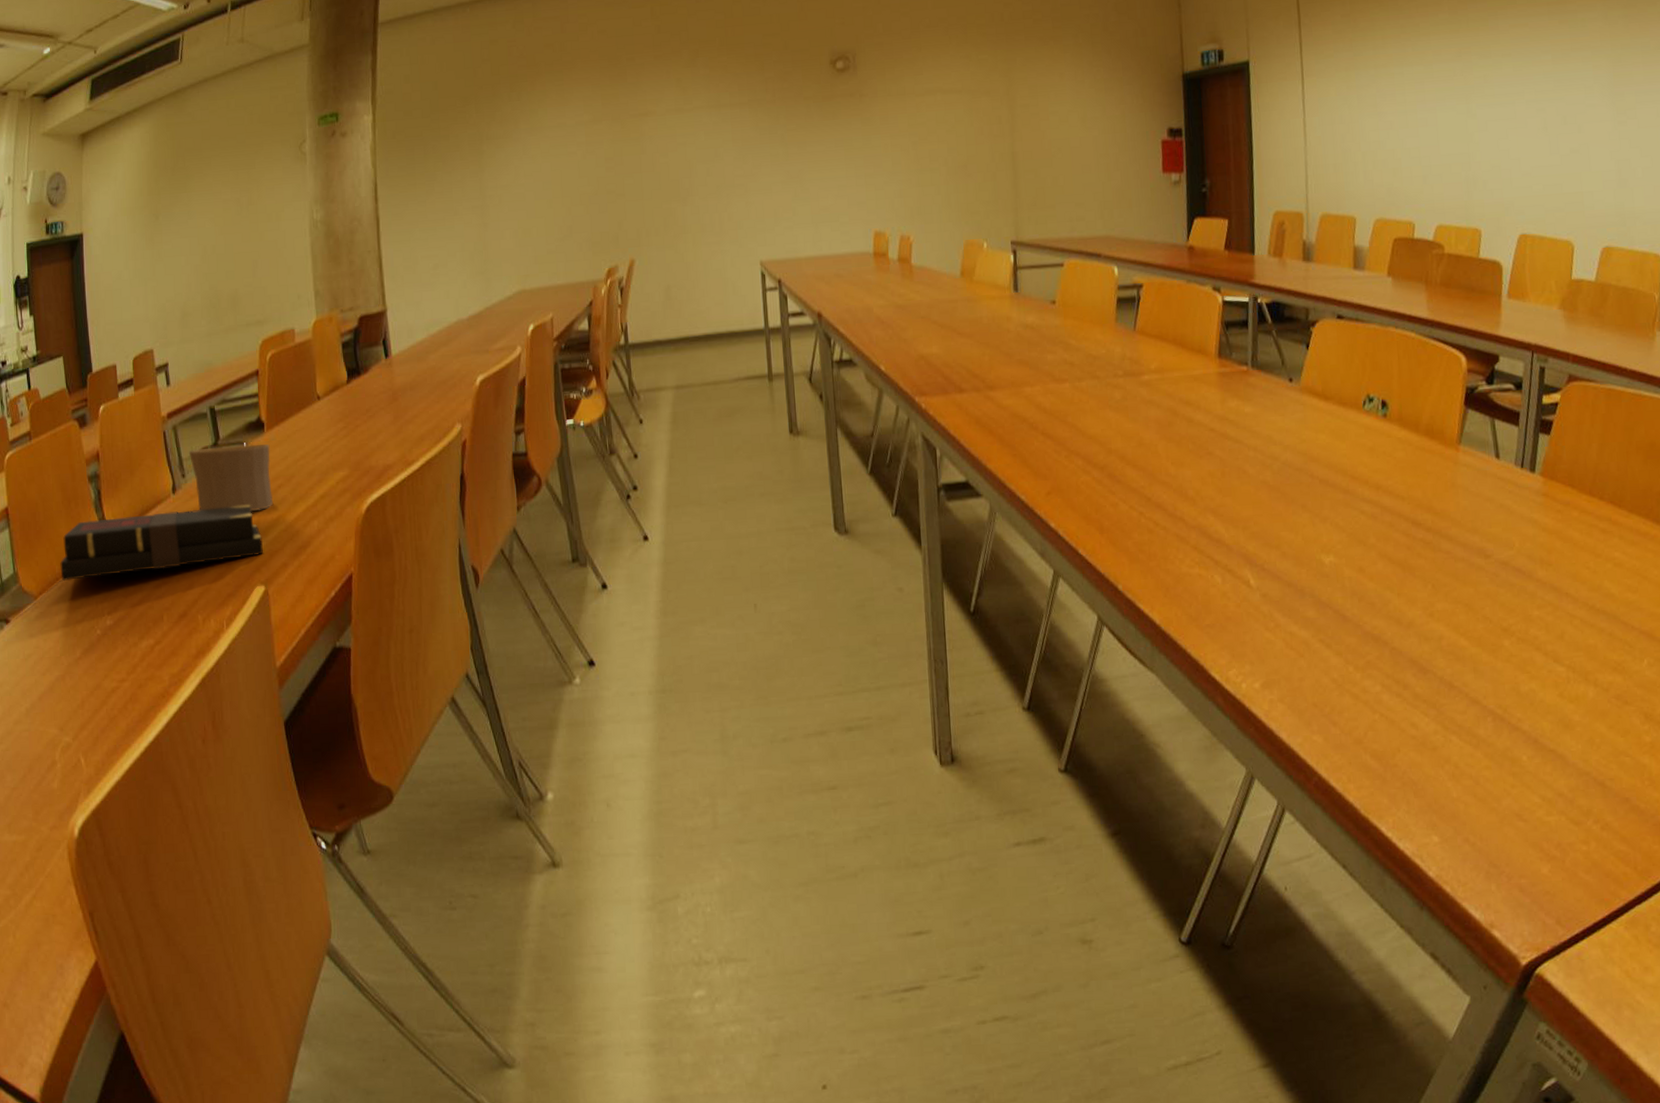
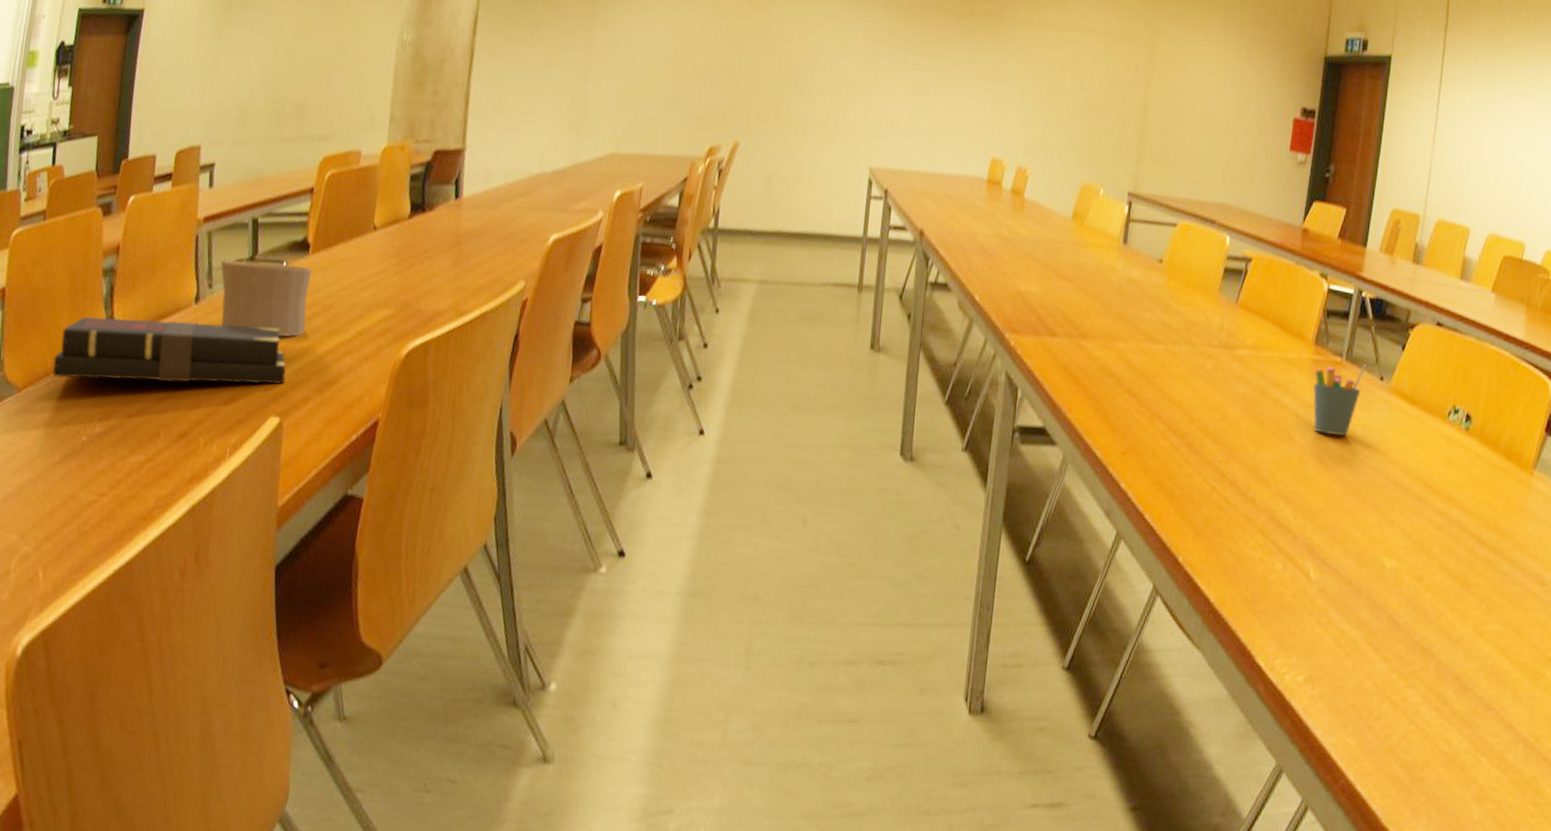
pen holder: none [1222,369,1274,444] -> present [1312,364,1367,436]

